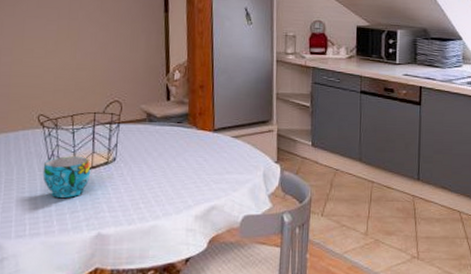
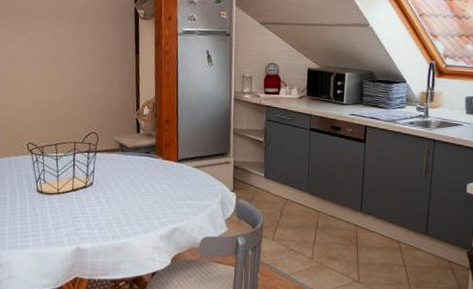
cup: present [42,156,91,198] -> none [31,180,72,216]

